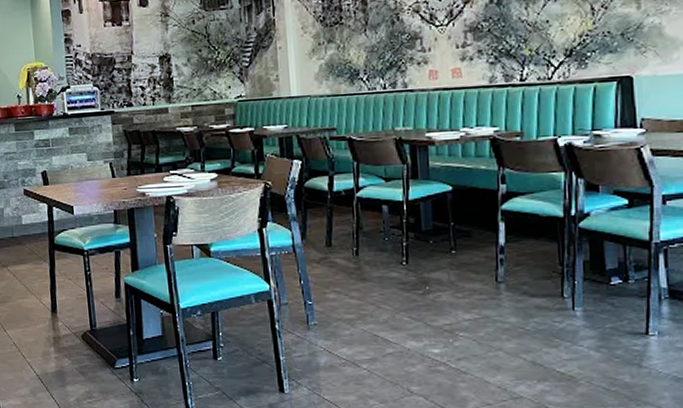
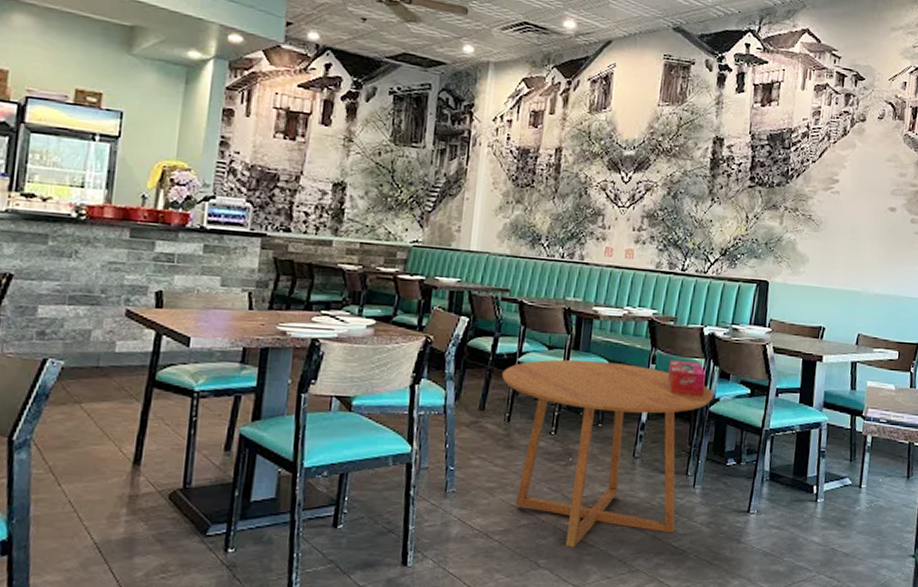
dining table: none [342,187,583,375] -> present [501,359,714,548]
tissue box: none [523,177,569,214] -> present [668,359,706,396]

